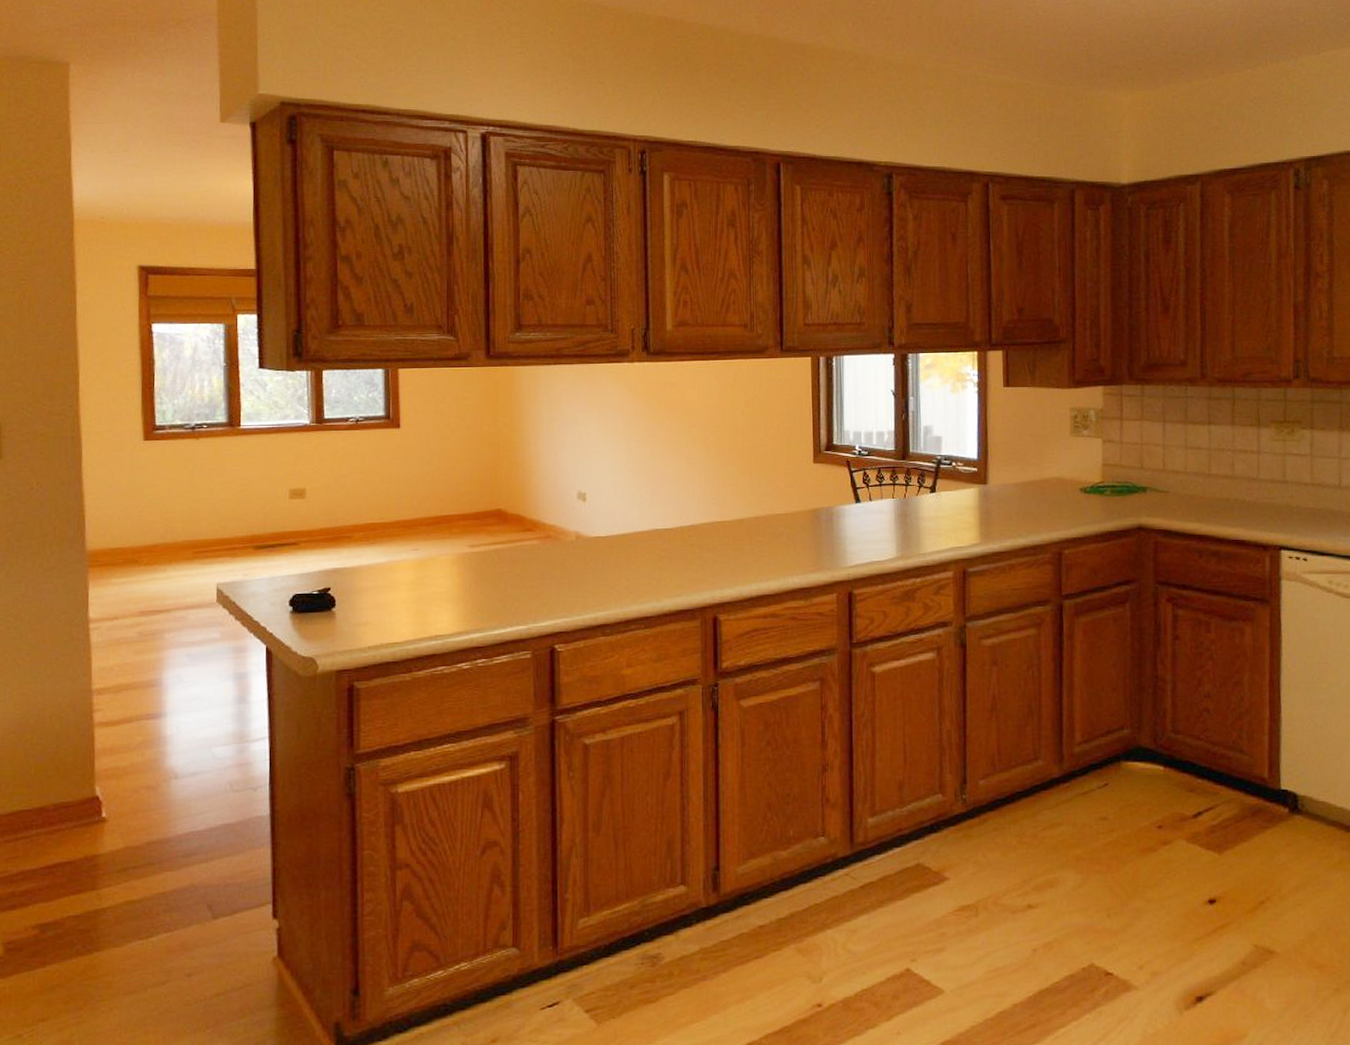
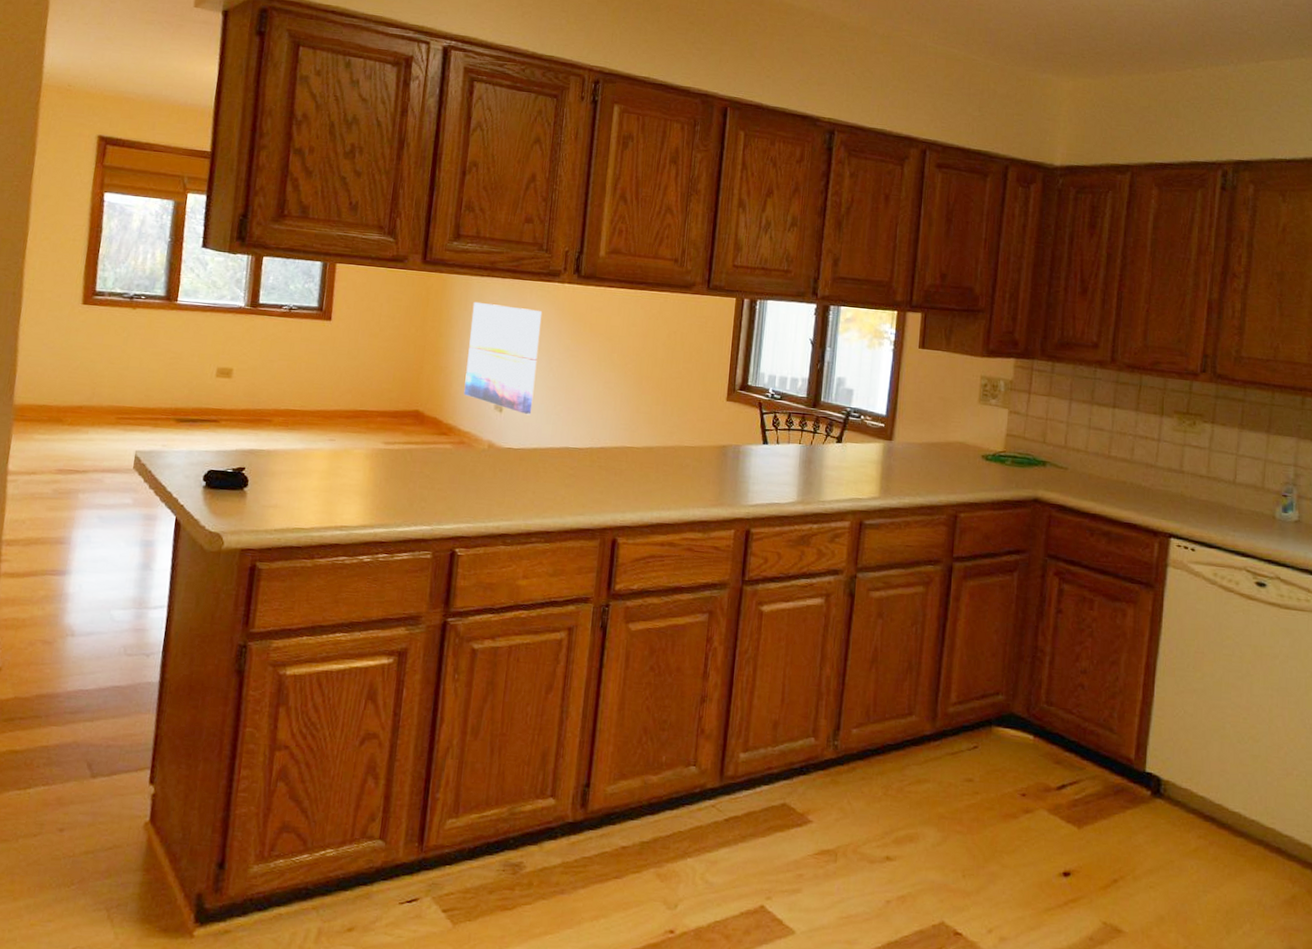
wall art: none [543,391,616,501] -> present [463,301,542,415]

